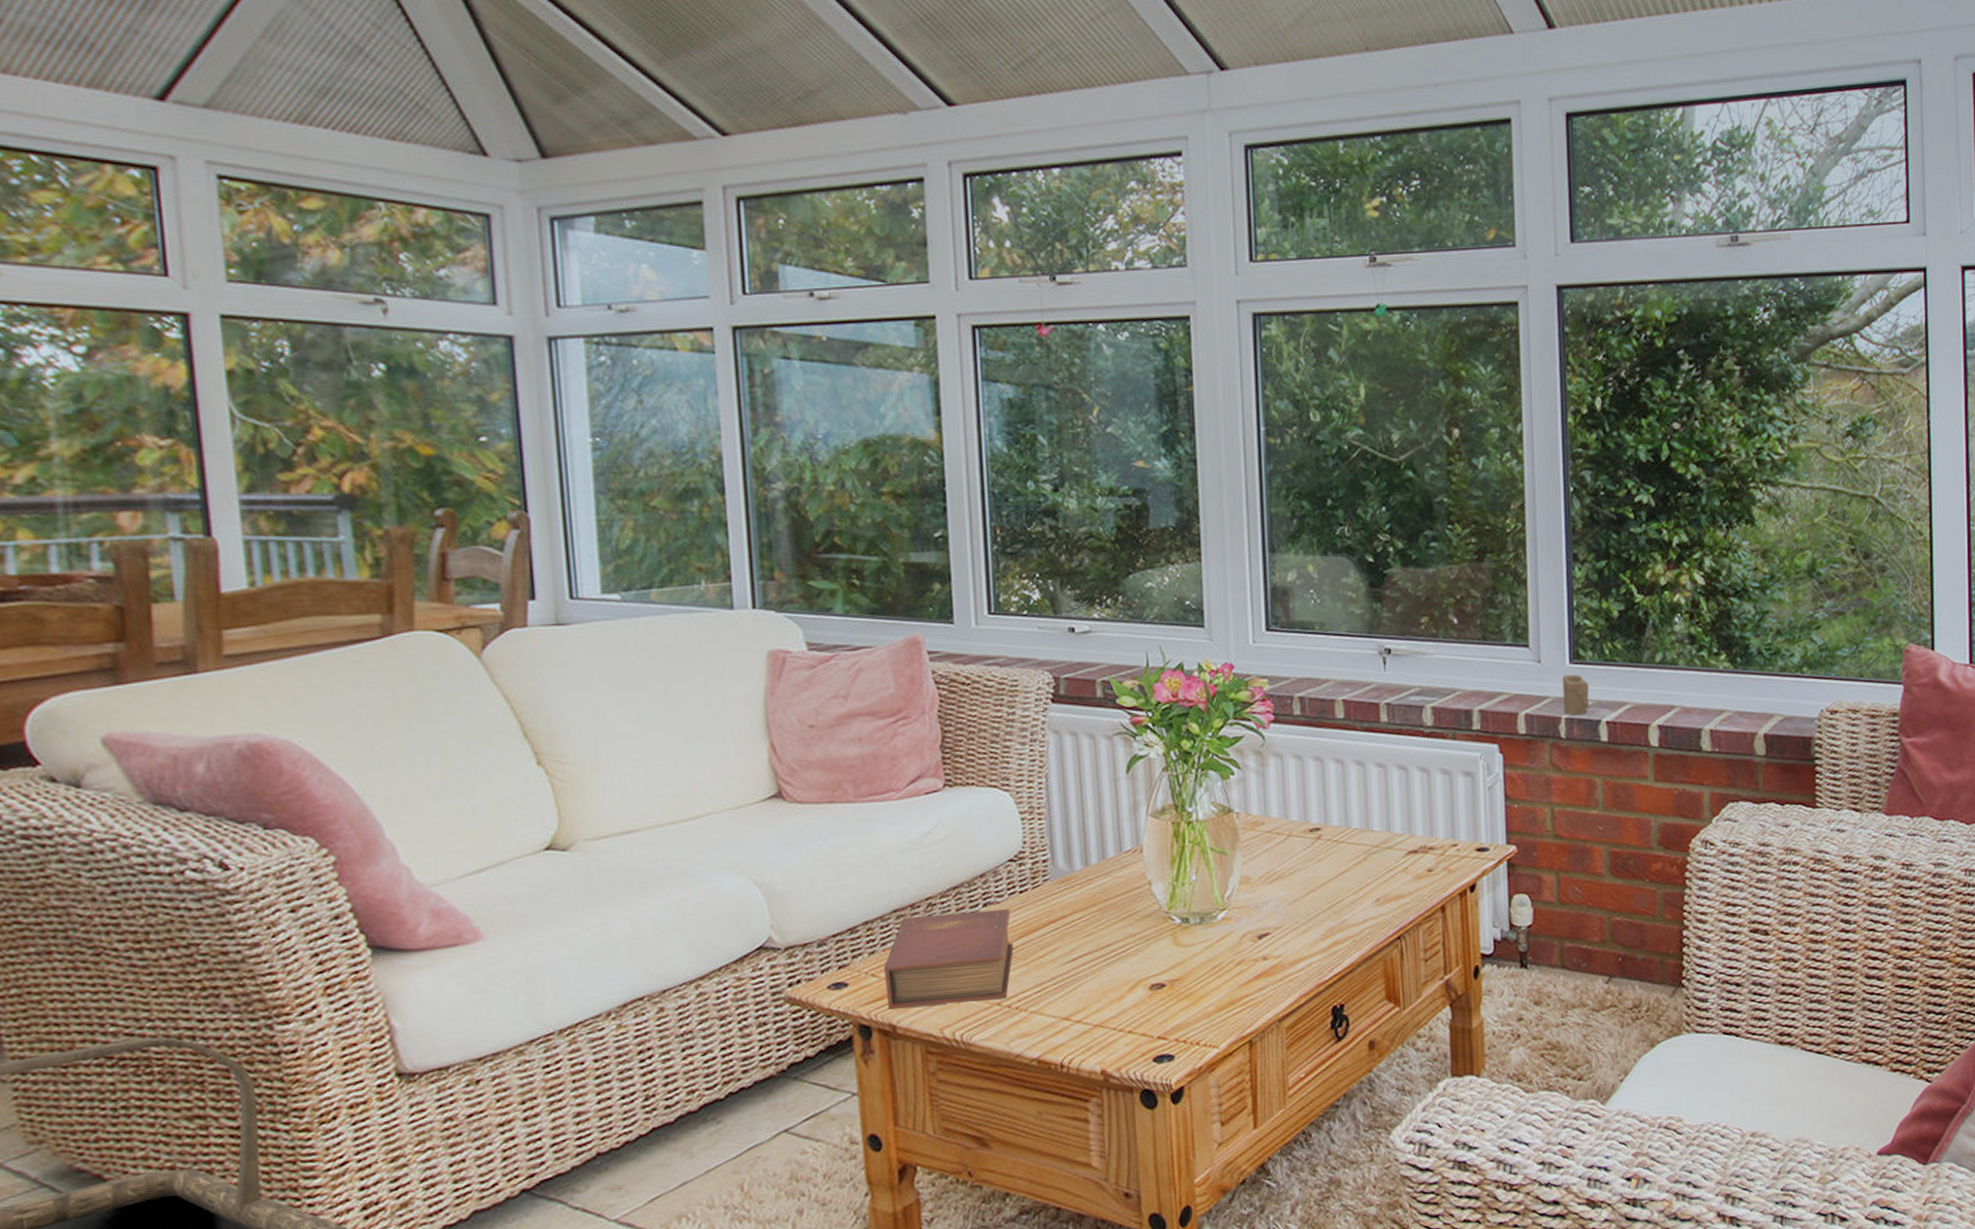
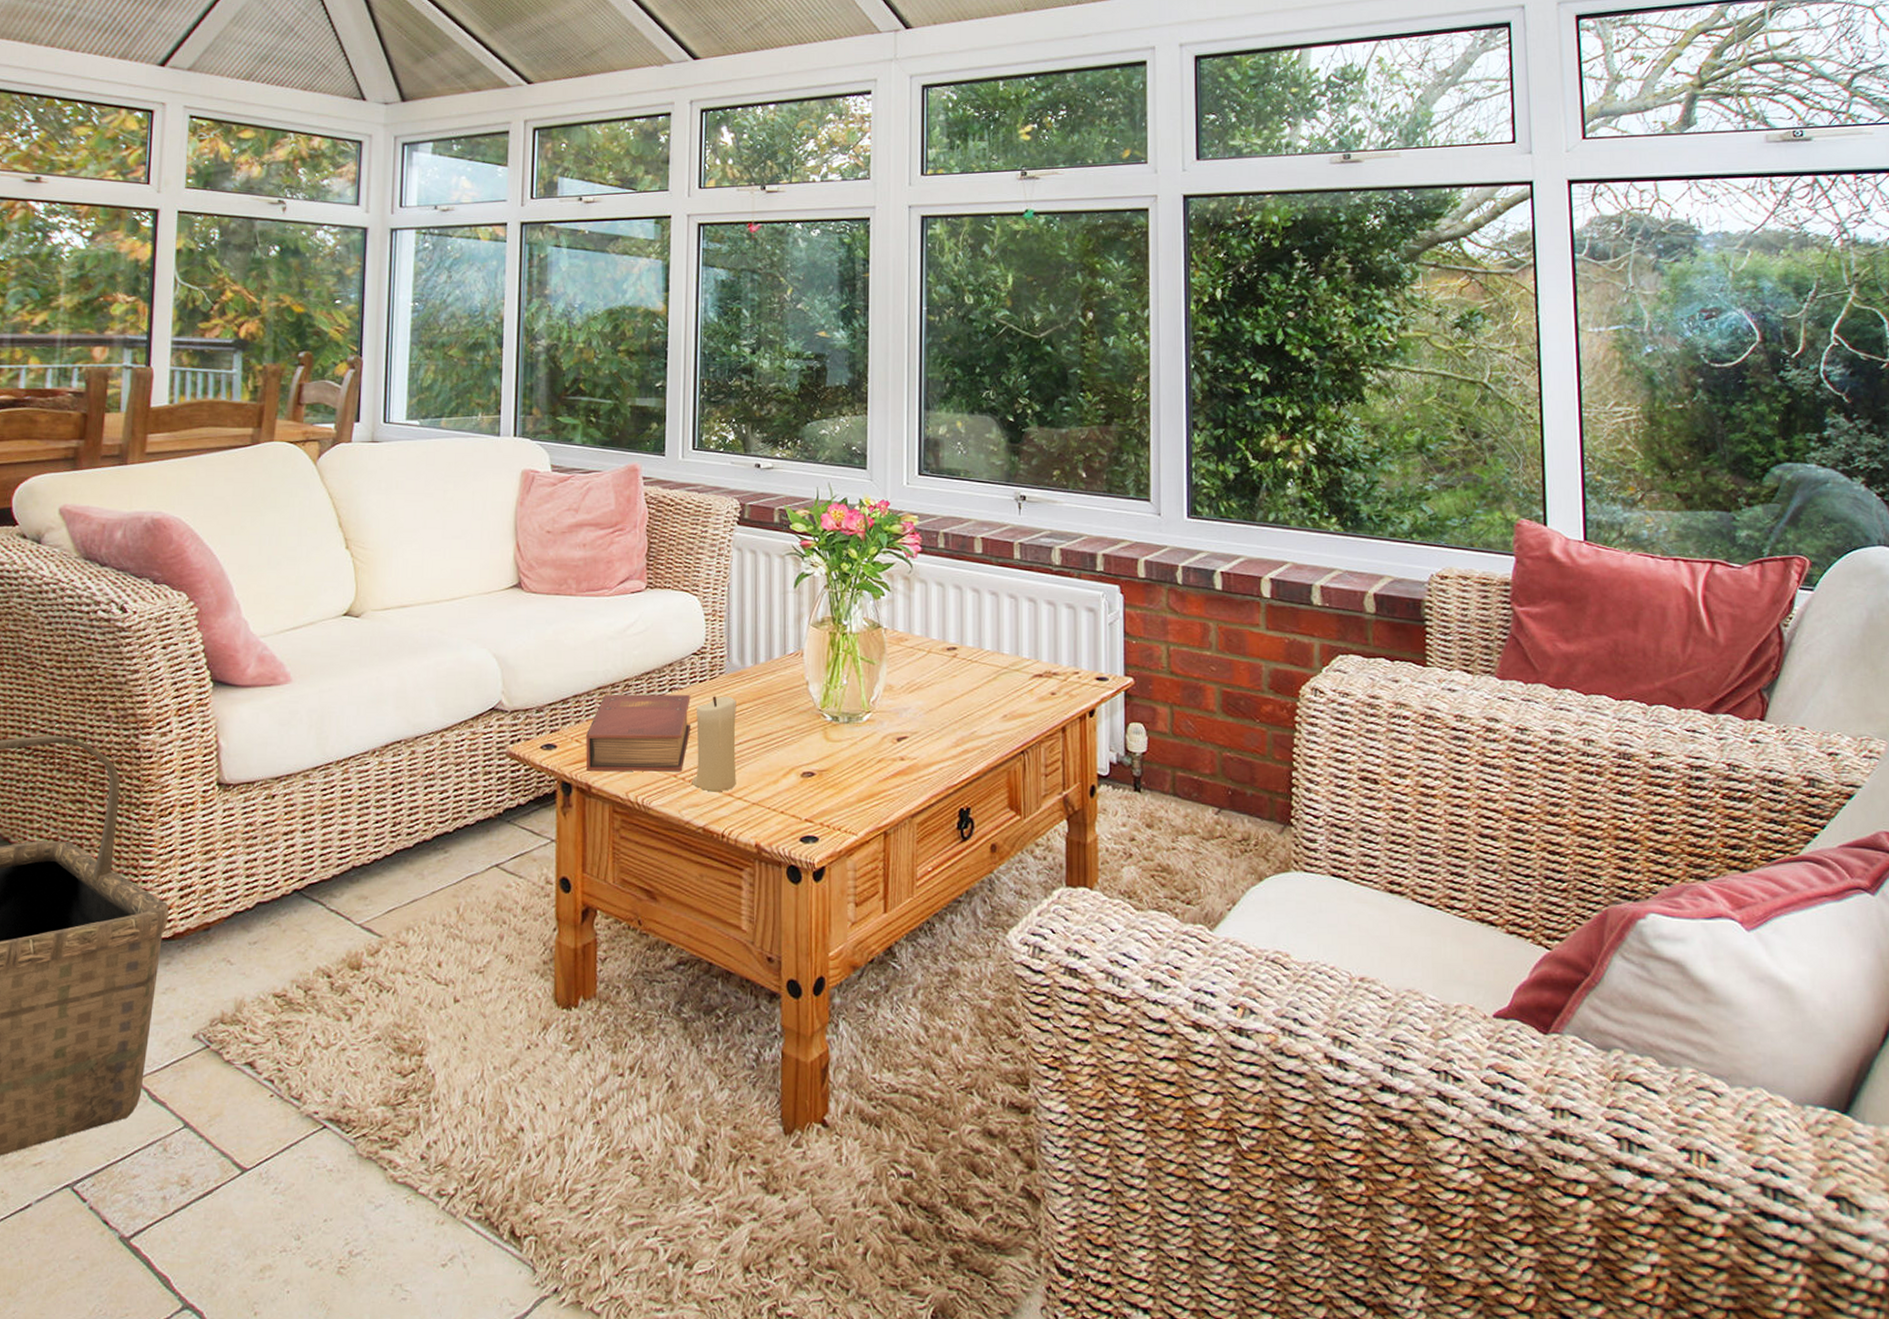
candle: none [1017,906,1074,1018] -> present [692,696,736,792]
candle: present [1562,674,1590,715] -> none [1180,527,1206,564]

